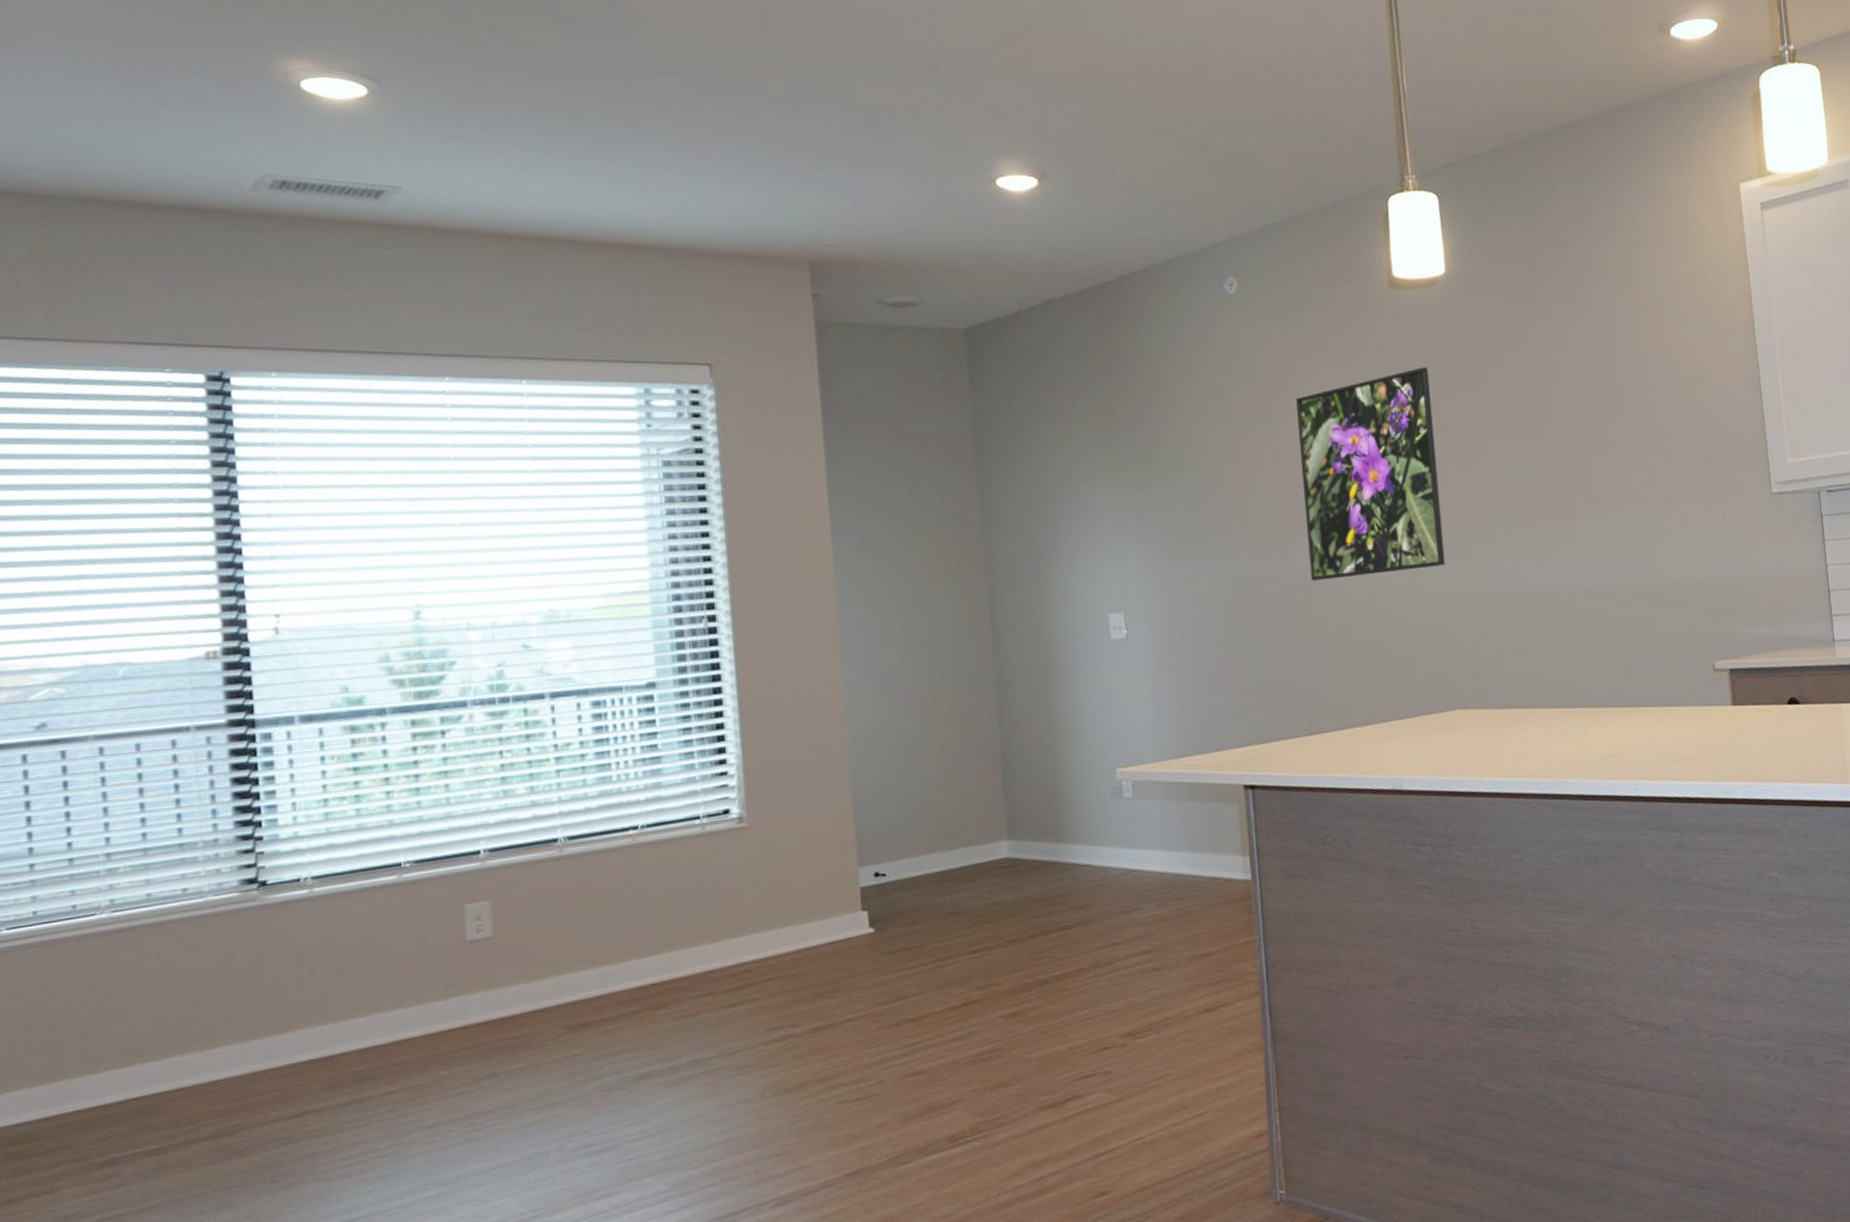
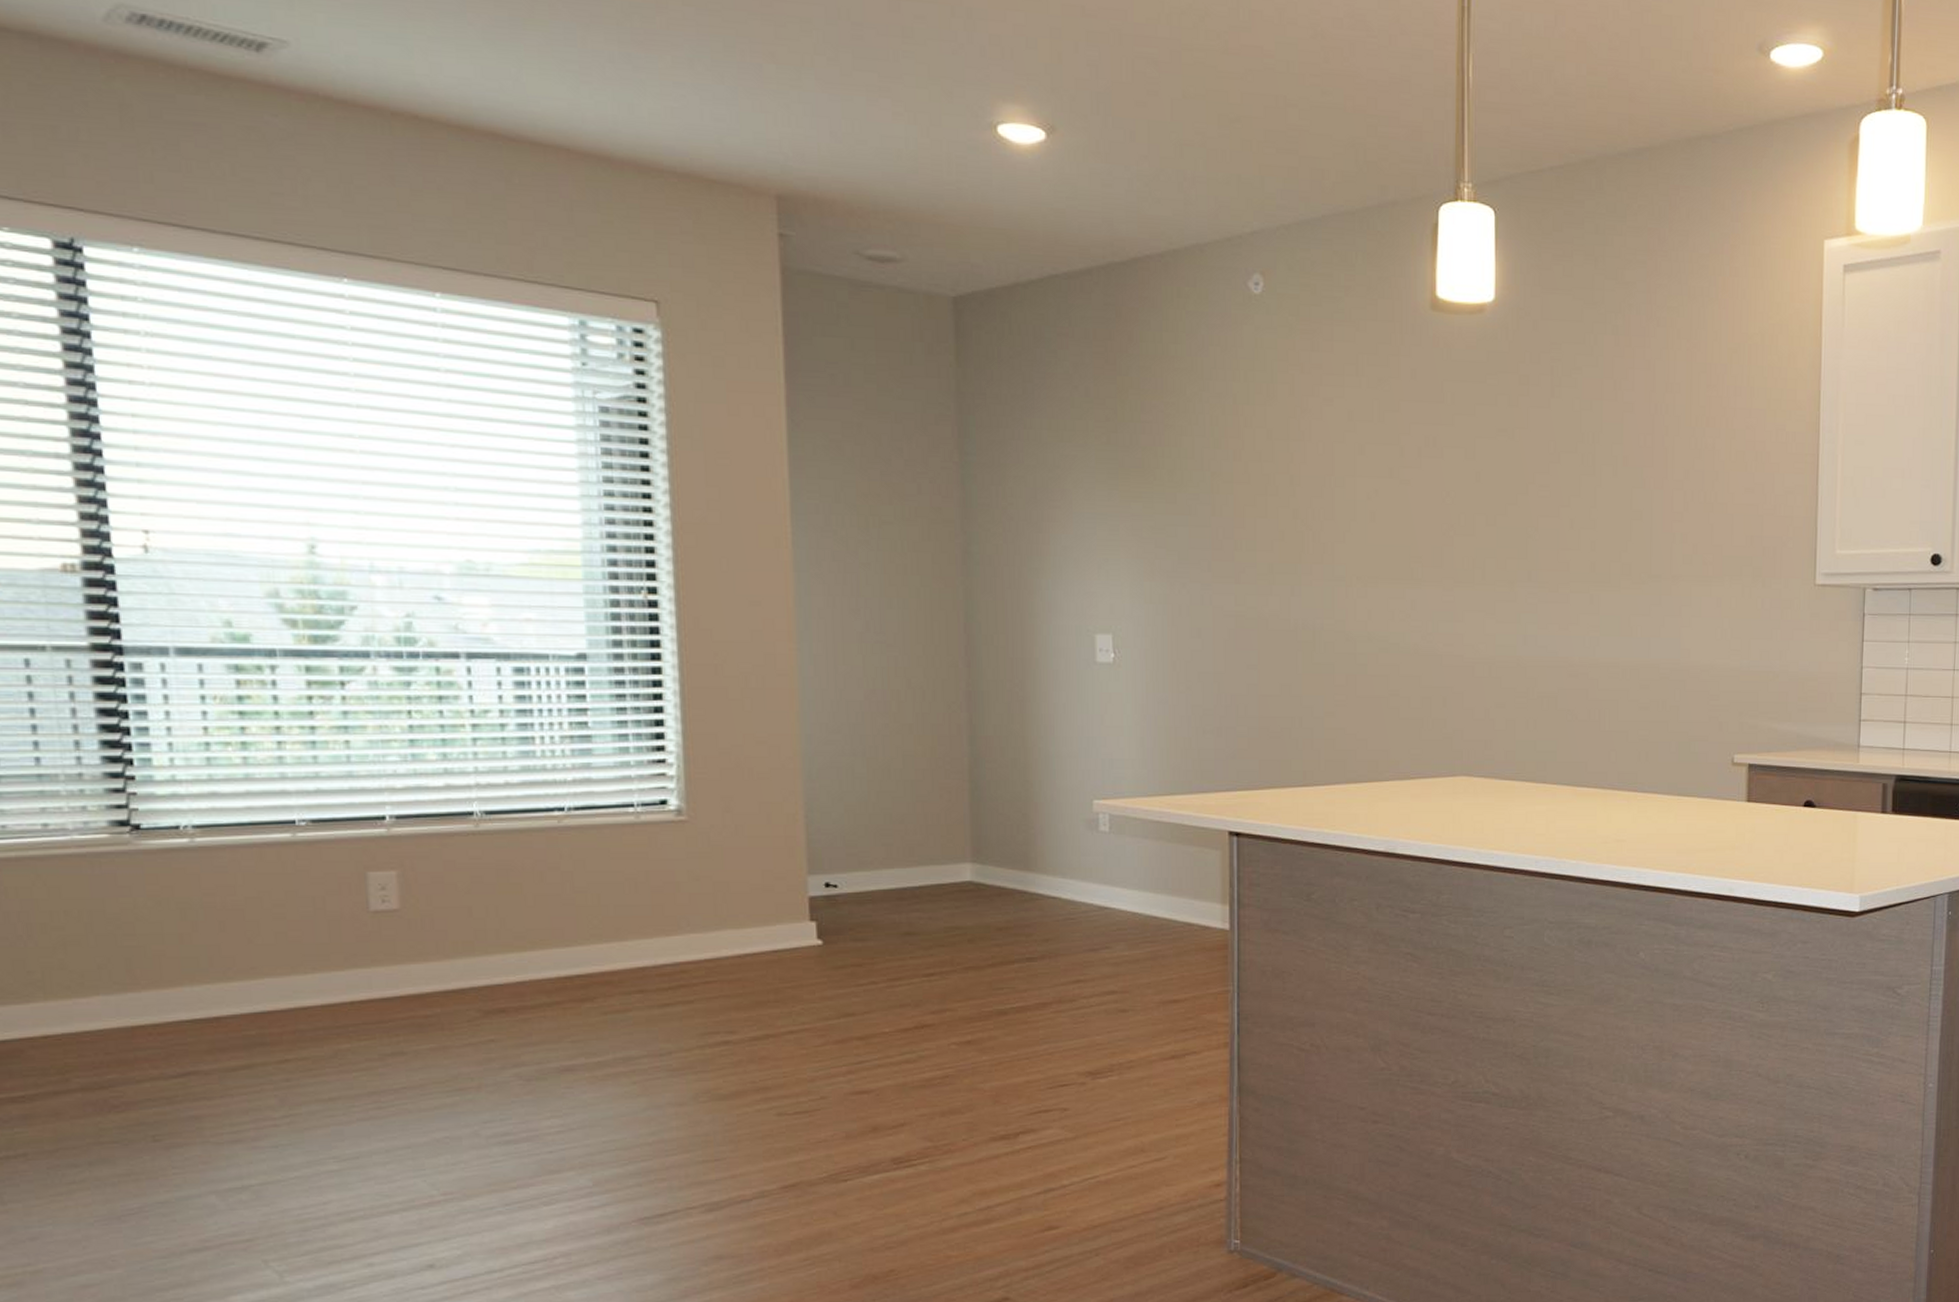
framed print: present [1295,367,1446,581] -> none [1317,403,1465,624]

